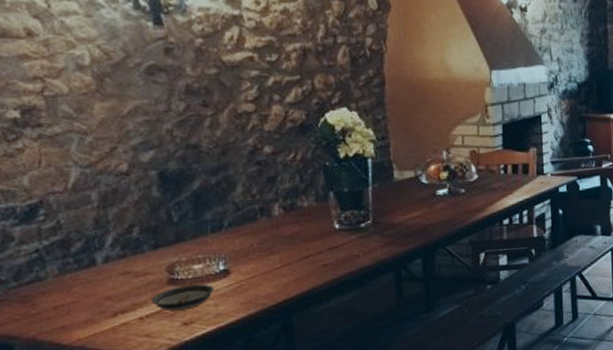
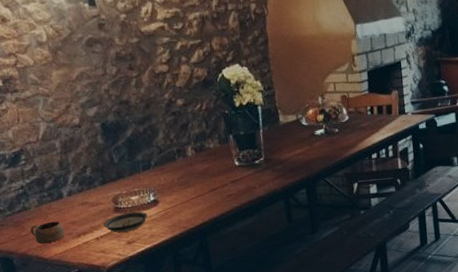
cup: none [44,295,95,326] -> present [30,221,65,244]

